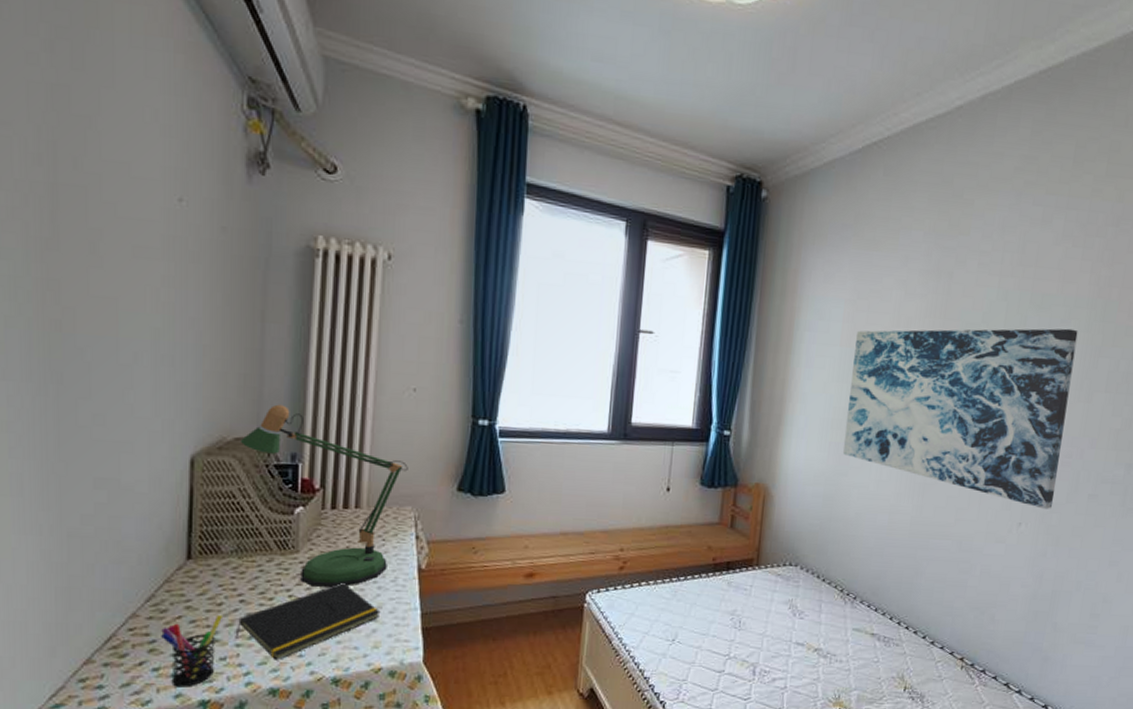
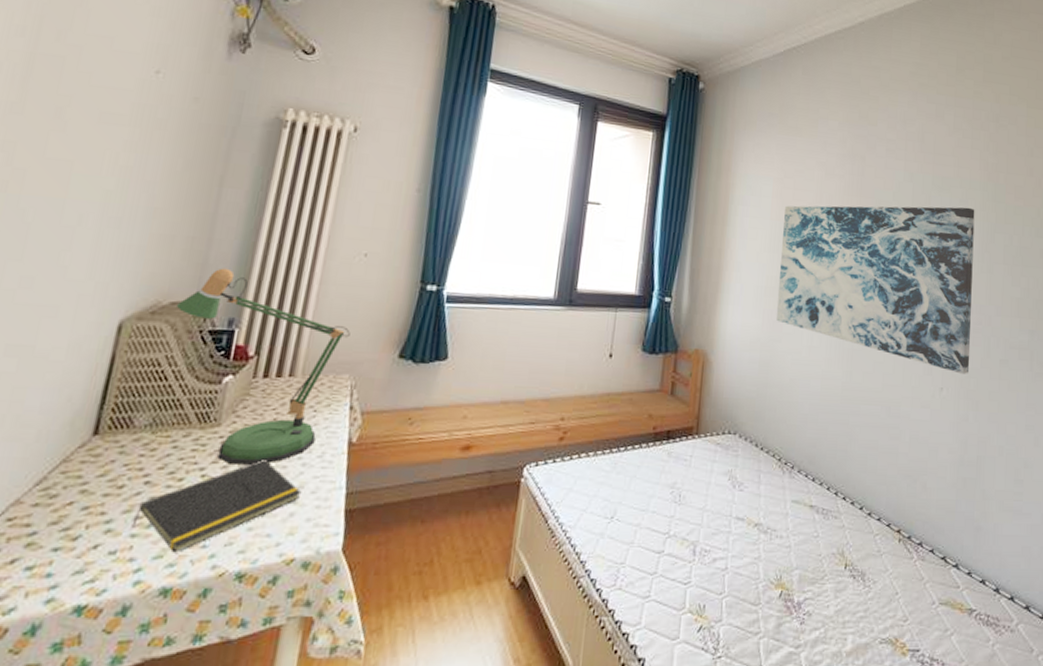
pen holder: present [161,614,222,687] -> none [44,499,121,590]

